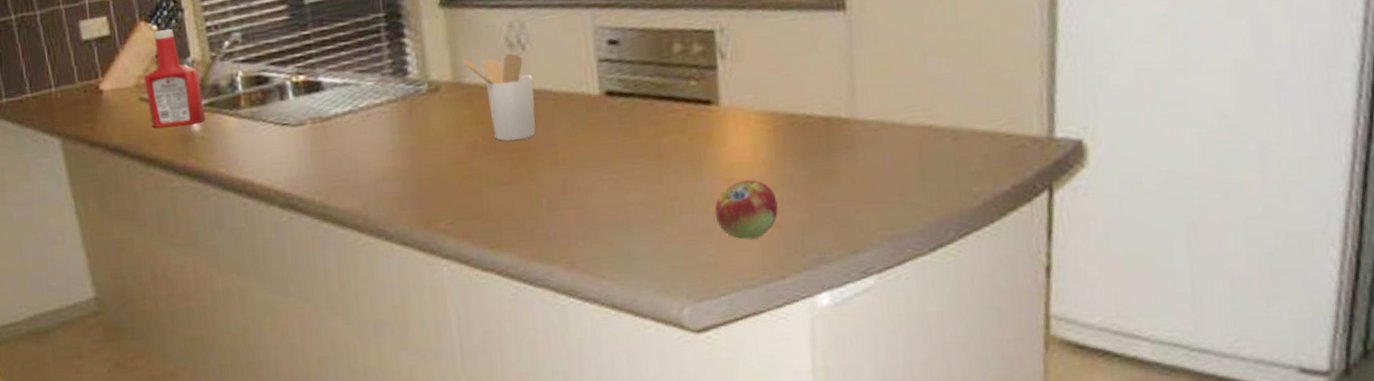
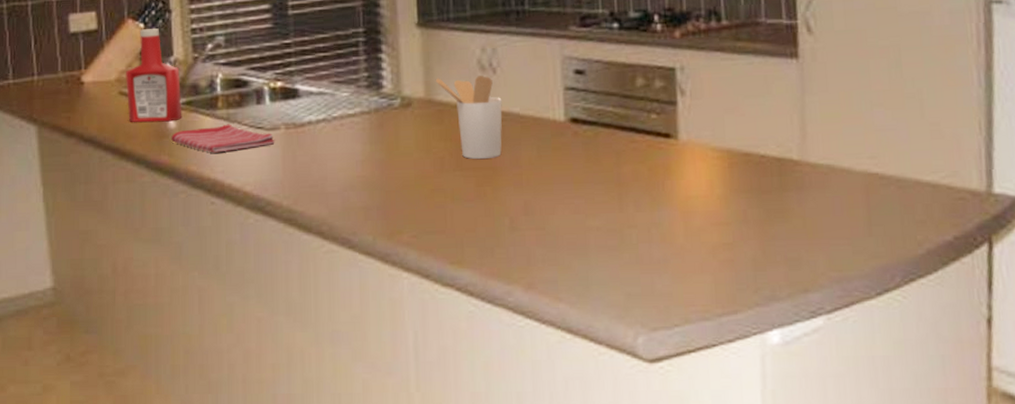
dish towel: none [196,122,302,154] -> present [171,124,275,153]
fruit: present [714,179,778,240] -> none [671,213,732,272]

